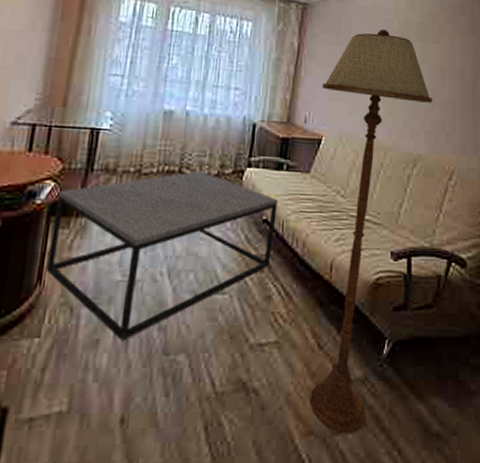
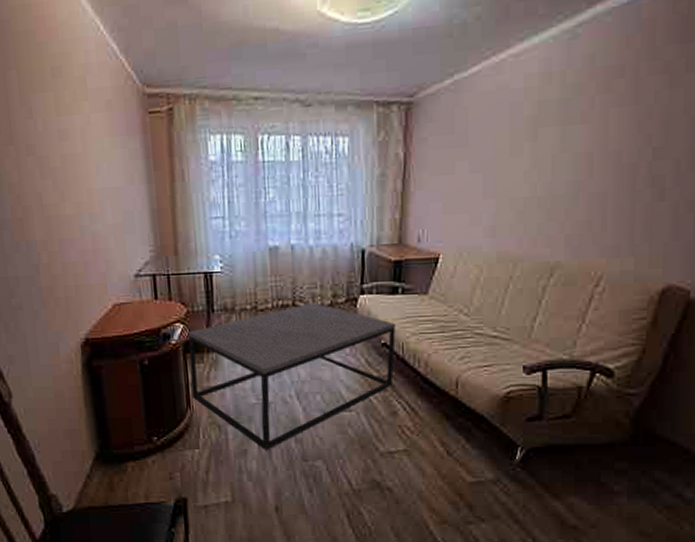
floor lamp: present [309,29,432,433] -> none [436,116,576,523]

